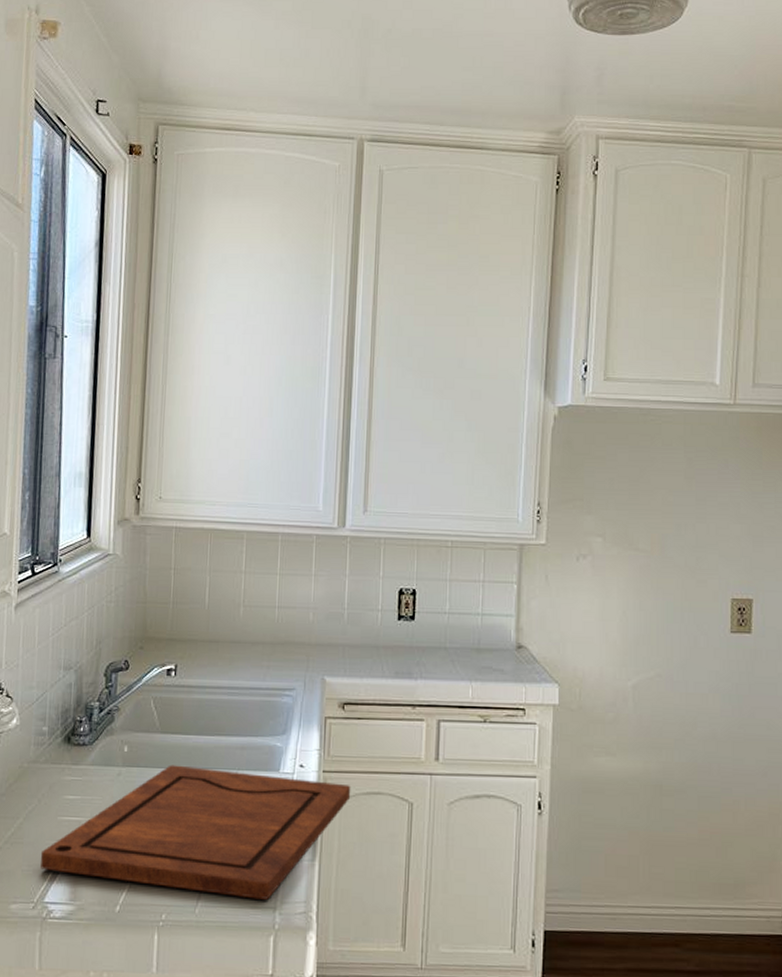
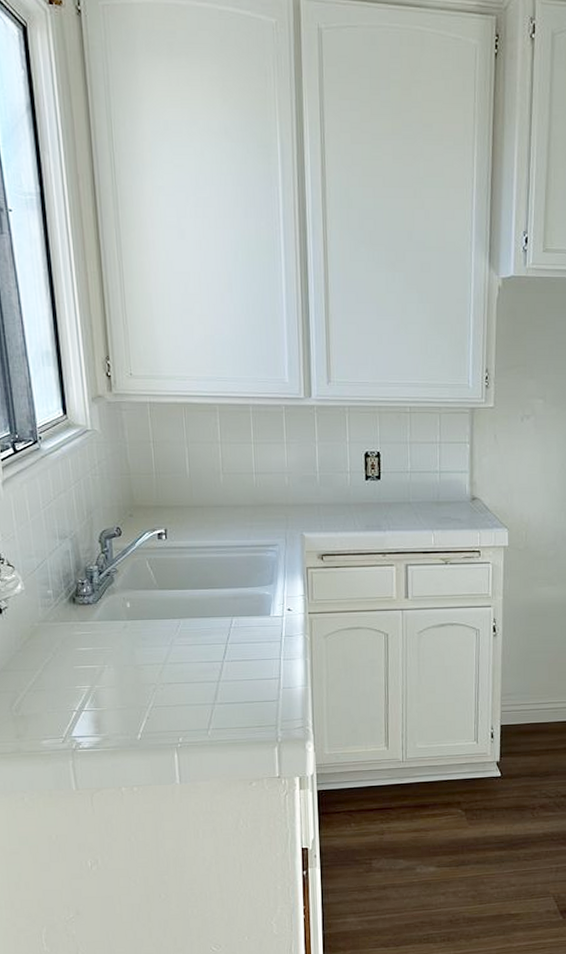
cutting board: present [40,765,351,900] -> none [62,616,335,720]

